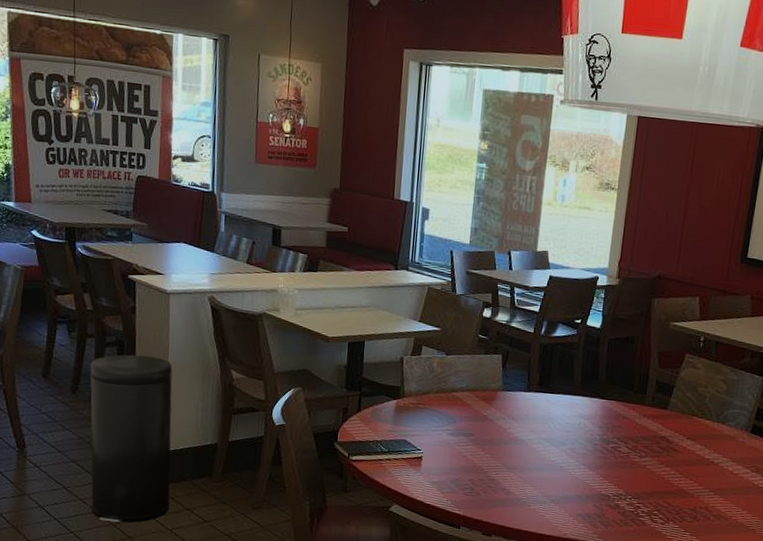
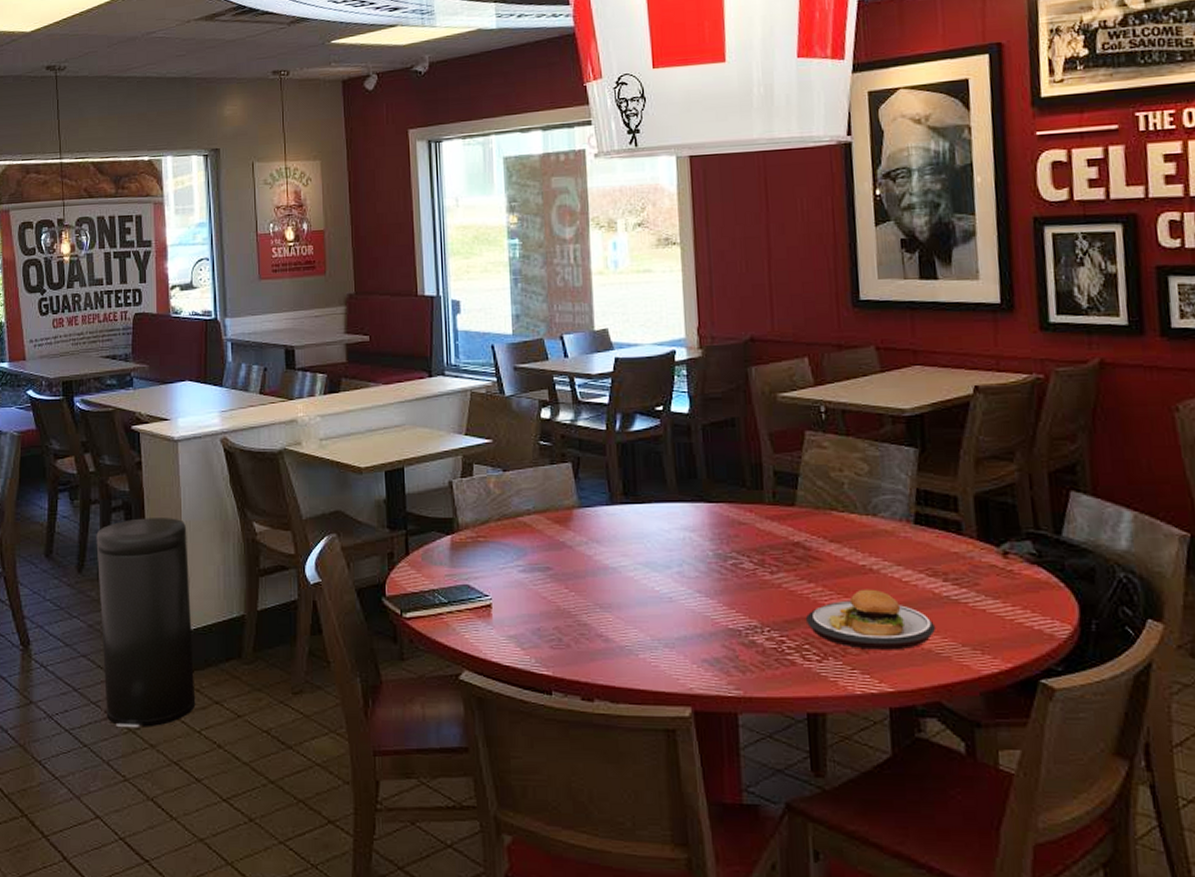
burger: none [659,475,749,521] -> present [806,589,935,650]

